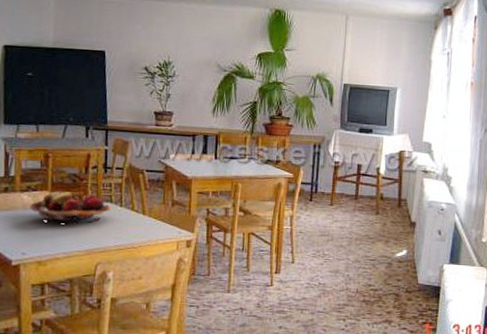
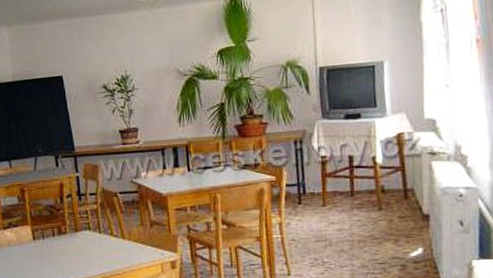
fruit basket: present [30,190,111,225] -> none [14,223,90,257]

